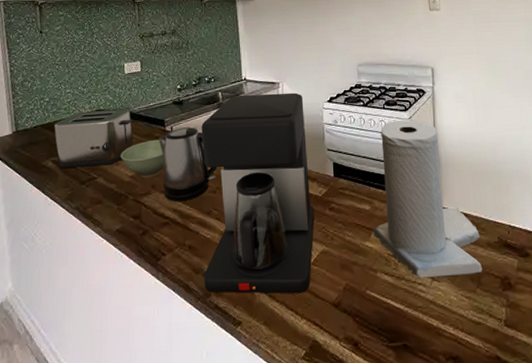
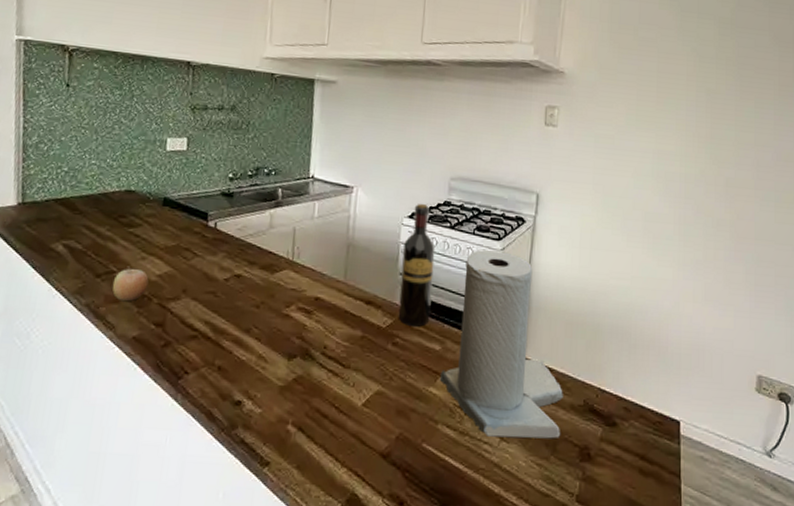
toaster: present [54,109,134,169] -> none [69,190,168,258]
fruit: none [95,172,124,202] -> present [112,266,149,302]
bowl: present [121,139,164,179] -> none [149,235,202,281]
kettle: present [158,127,218,201] -> none [195,224,266,313]
coffee maker: present [201,92,315,294] -> none [231,195,380,438]
wine bottle: none [326,89,358,192] -> present [398,204,436,327]

